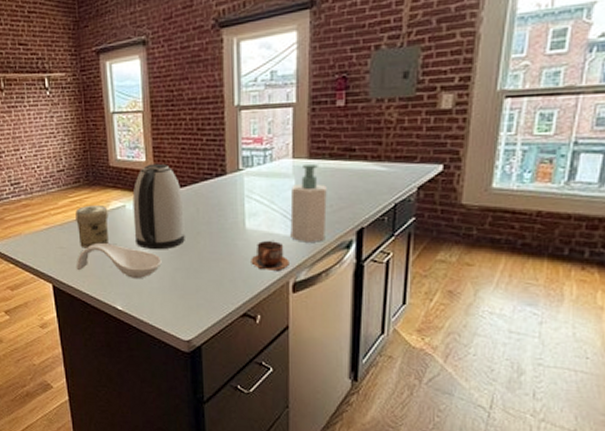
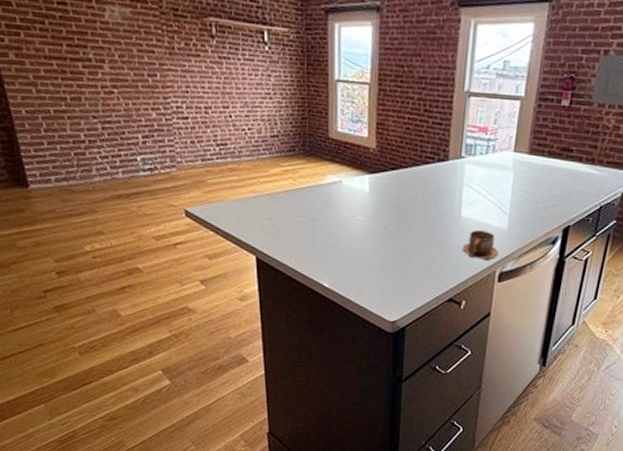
jar: present [75,204,109,248] -> none [287,176,323,222]
spoon rest: present [77,242,162,278] -> none [284,216,374,257]
kettle: present [132,163,185,250] -> none [348,140,403,230]
soap bottle: present [290,163,327,242] -> none [502,158,542,236]

